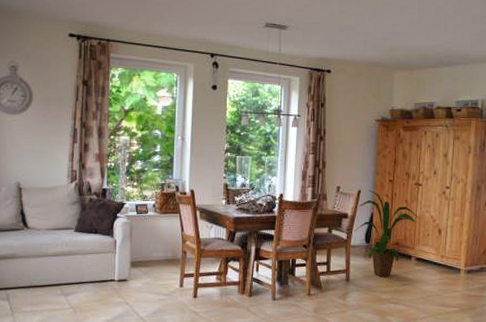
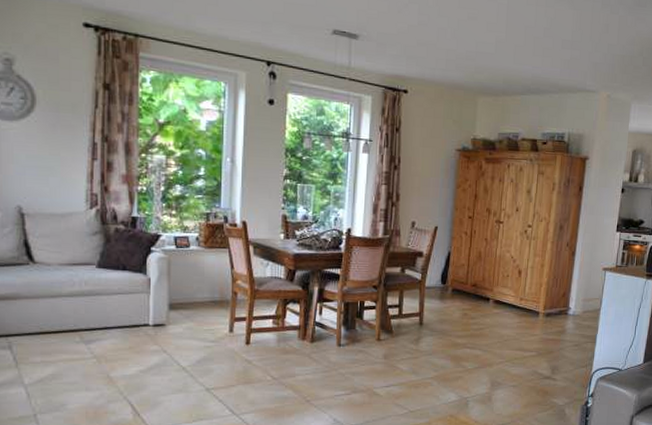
house plant: present [353,189,420,277] -> none [429,226,500,321]

